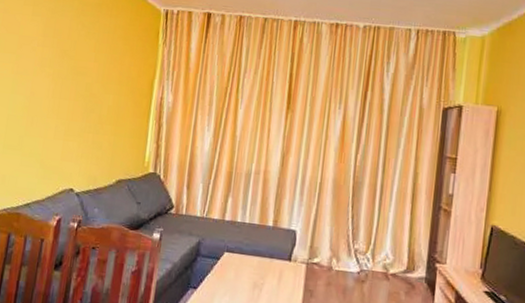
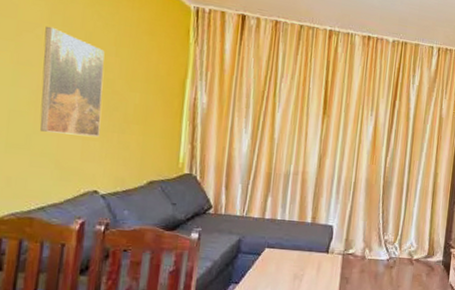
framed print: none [31,38,86,138] -> present [40,26,105,137]

